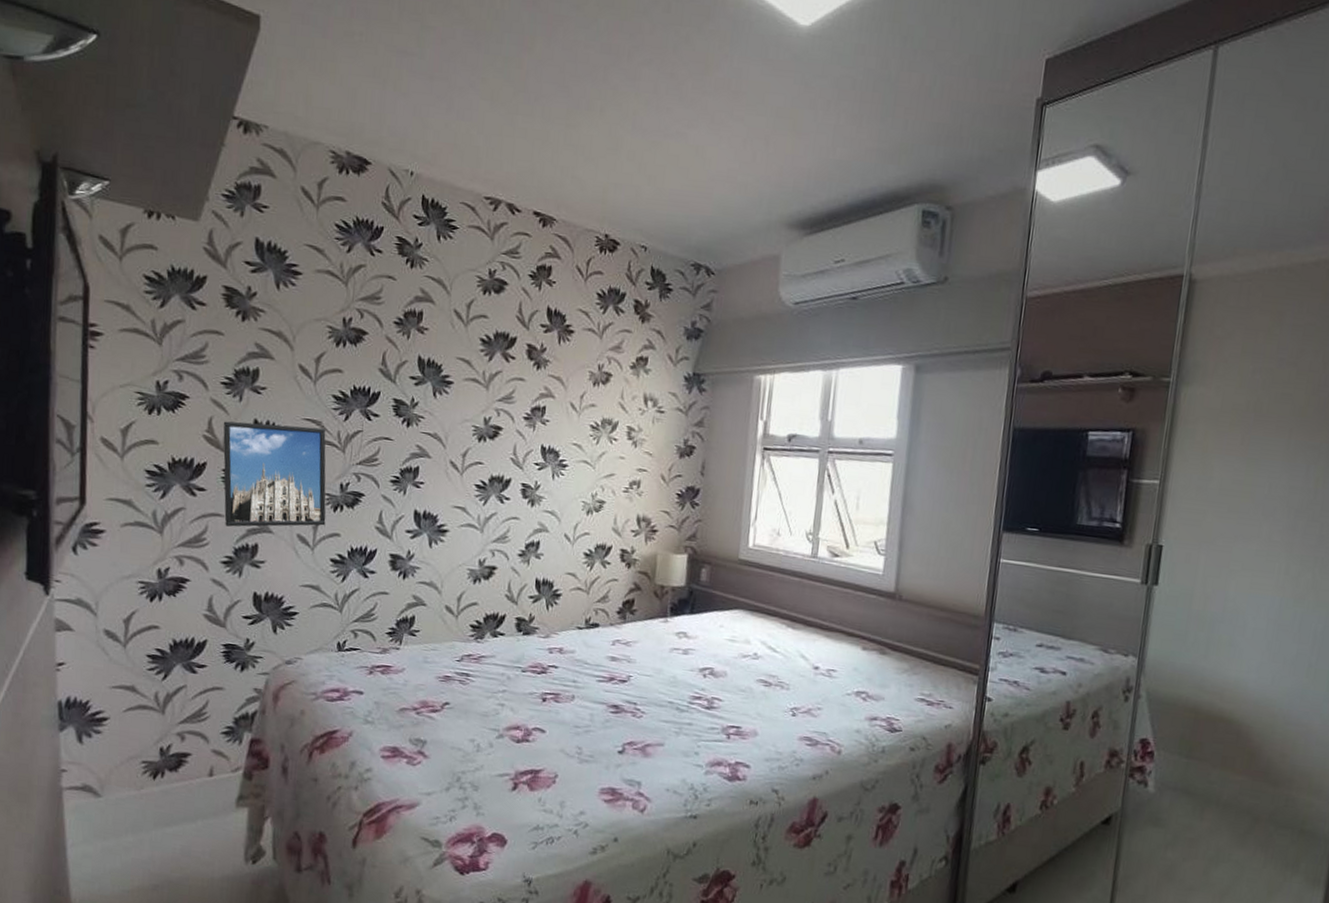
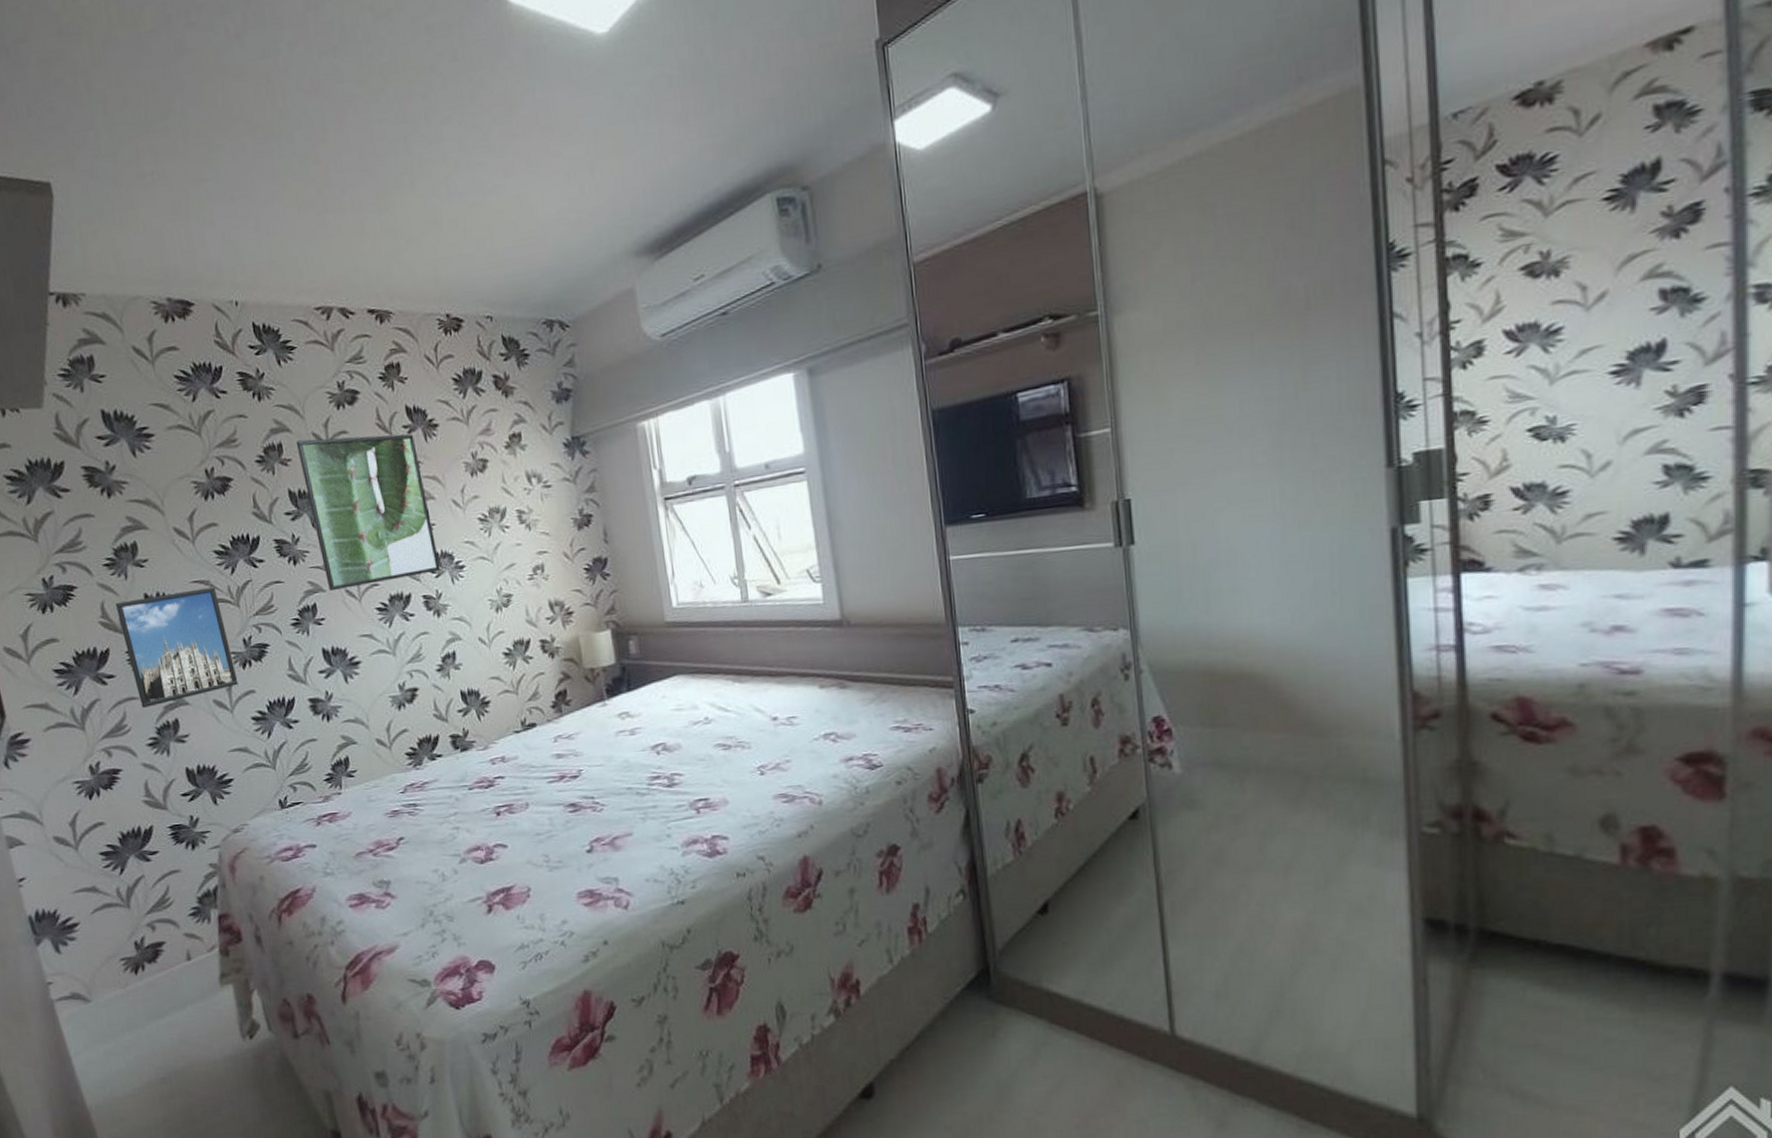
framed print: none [434,313,549,465] -> present [296,434,441,592]

